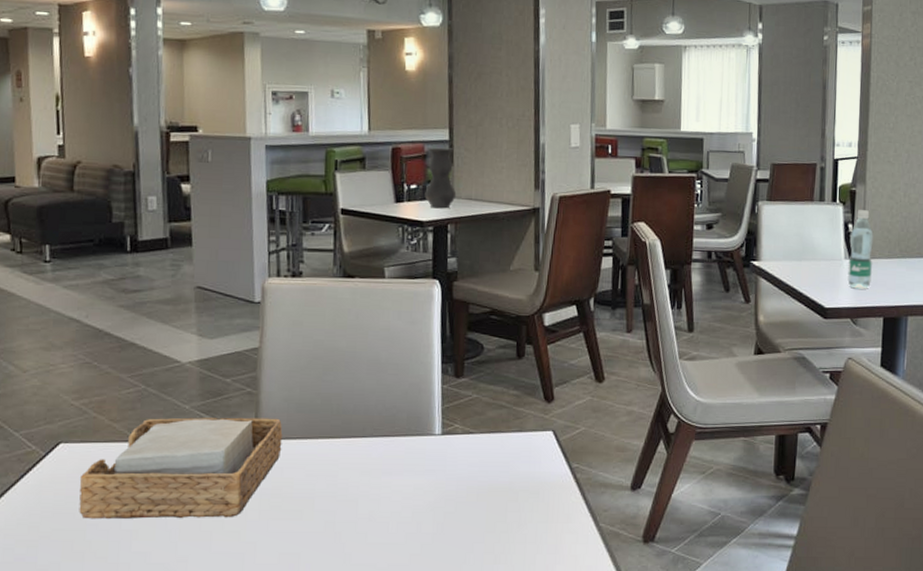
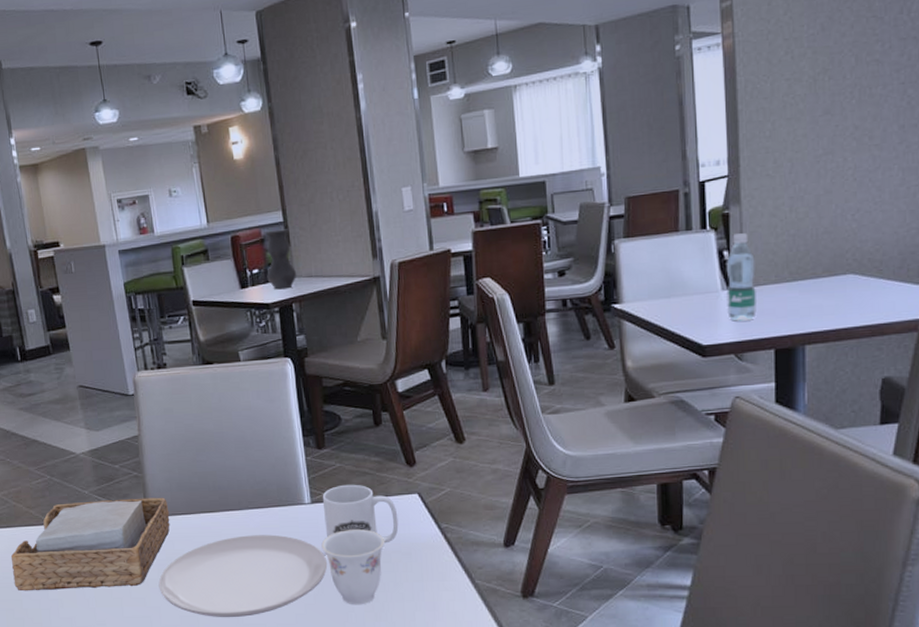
plate: none [258,465,451,557] -> present [158,534,328,618]
teacup: none [447,465,514,546] -> present [321,529,386,605]
mug: none [453,417,530,481] -> present [322,484,399,544]

